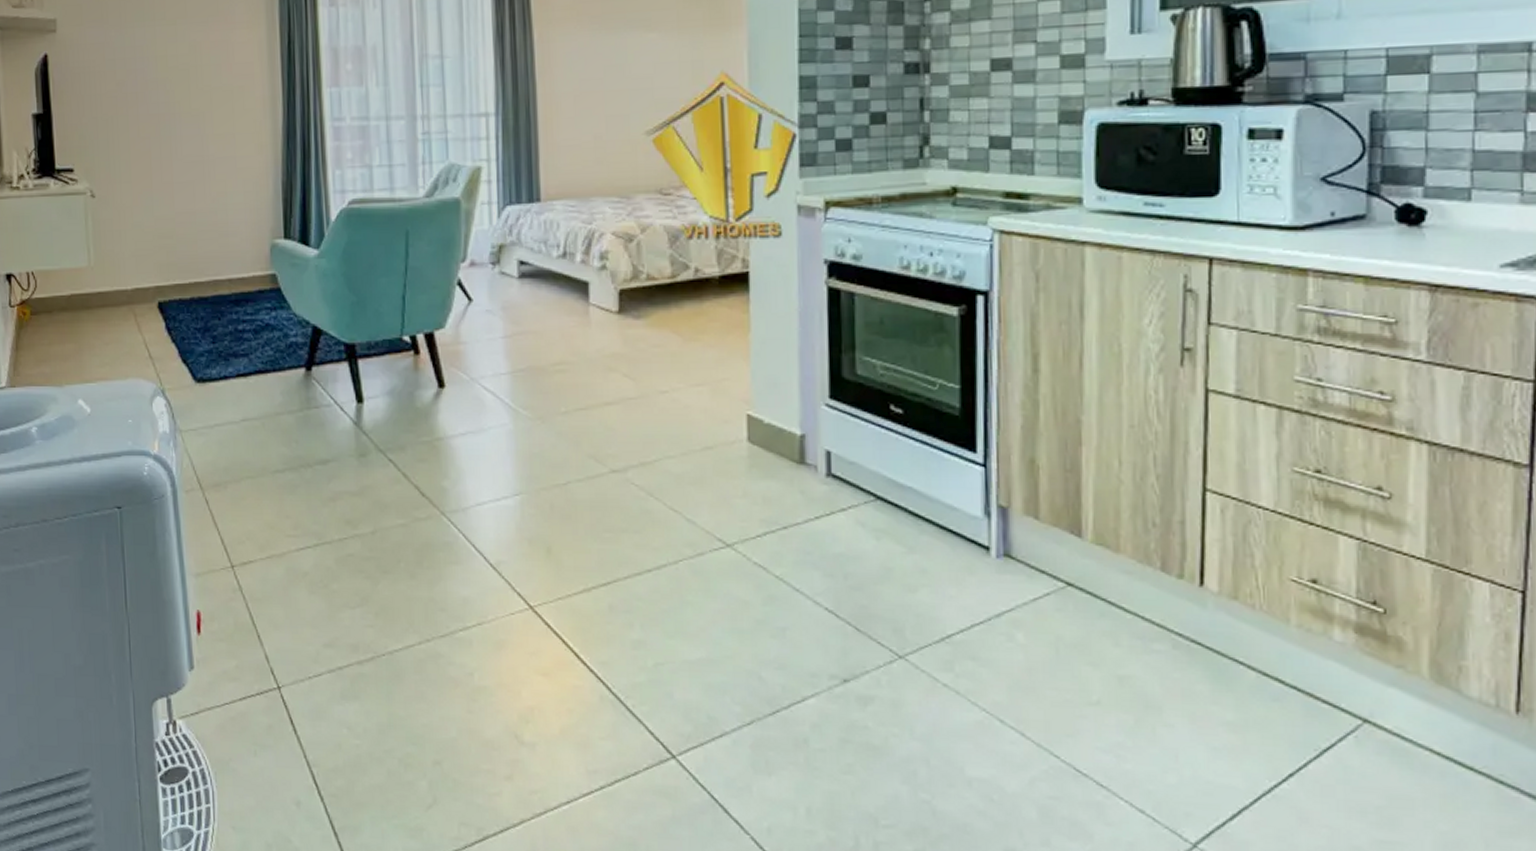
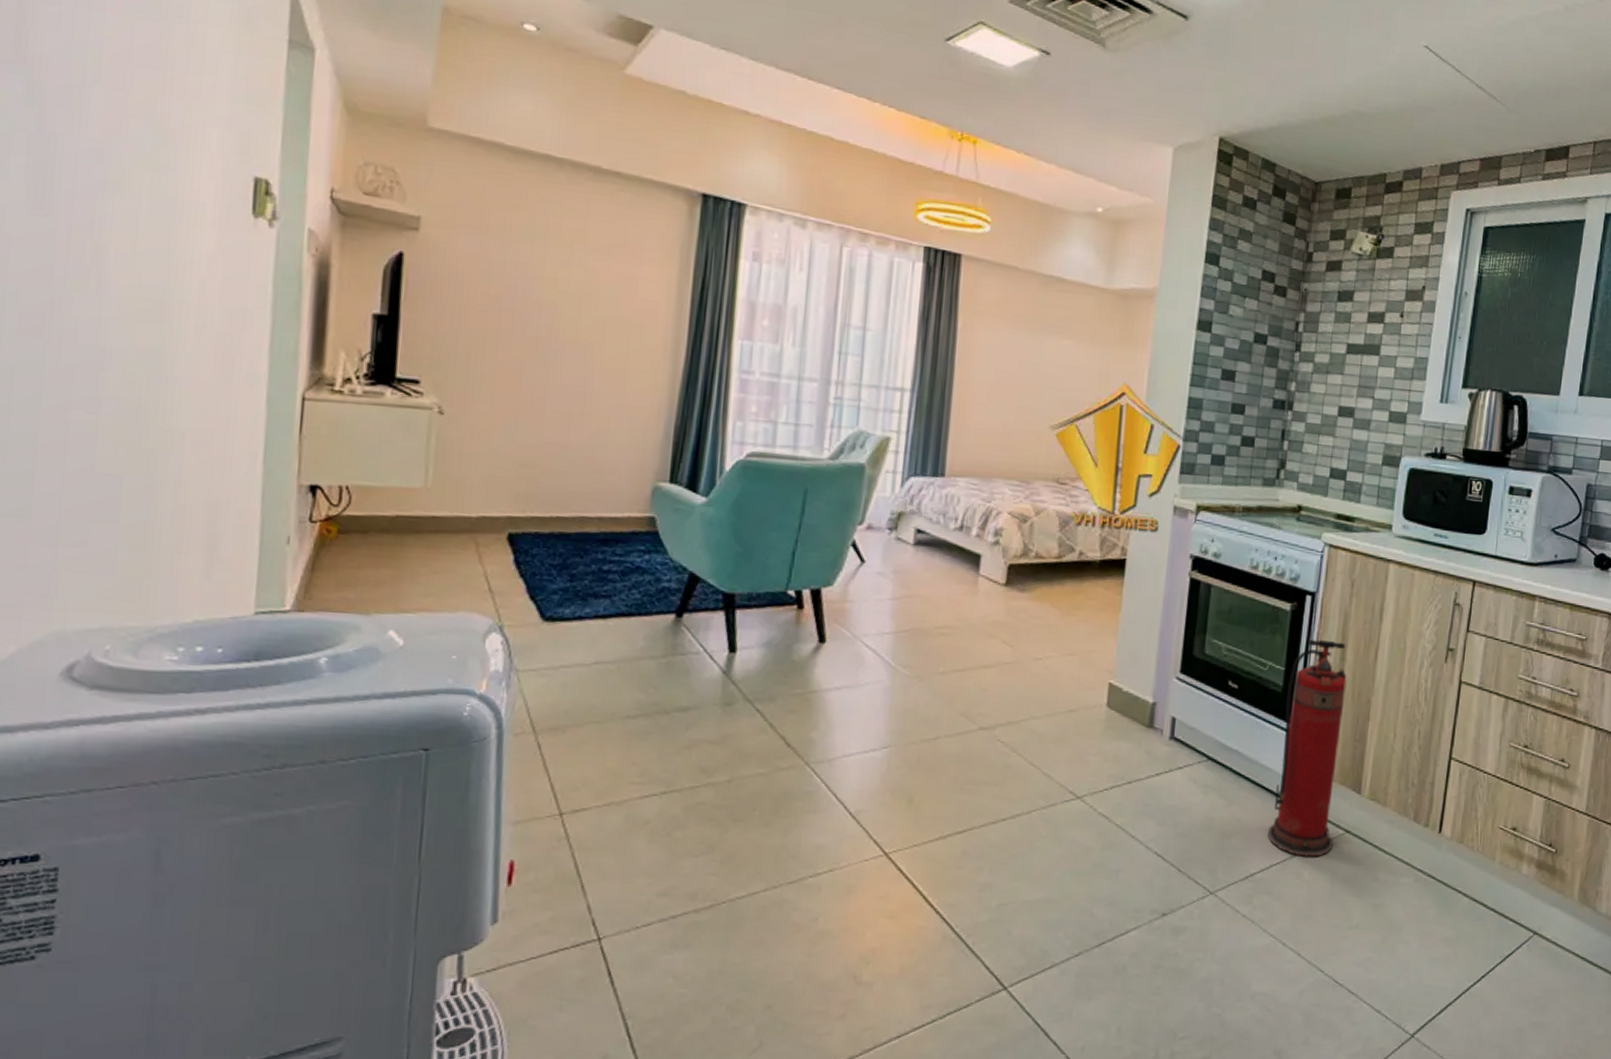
fire extinguisher: none [962,348,1053,616] -> present [1267,639,1347,857]

